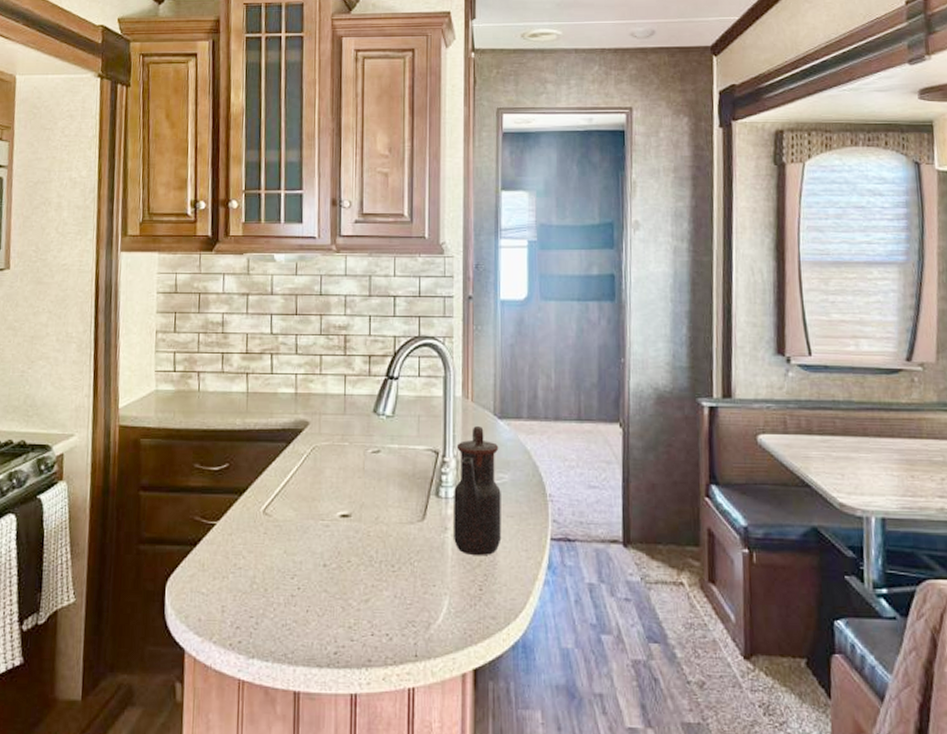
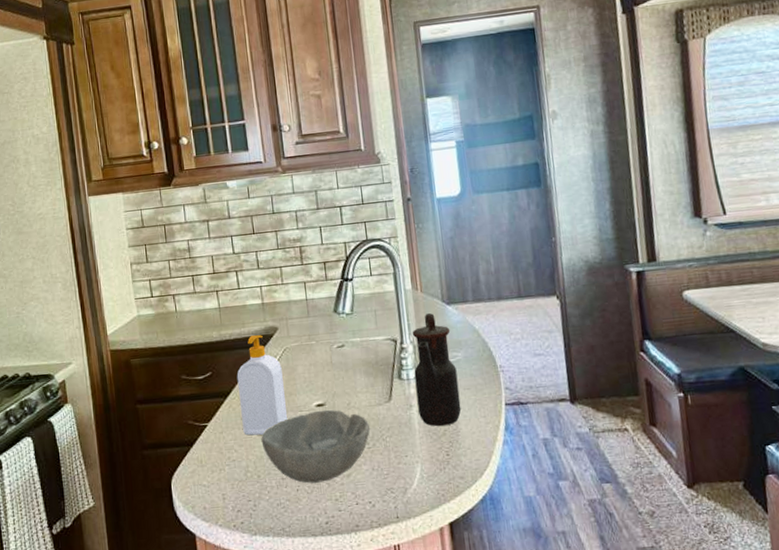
soap bottle: none [255,428,308,542] -> present [236,335,288,436]
bowl: none [274,521,398,605] -> present [261,409,371,484]

